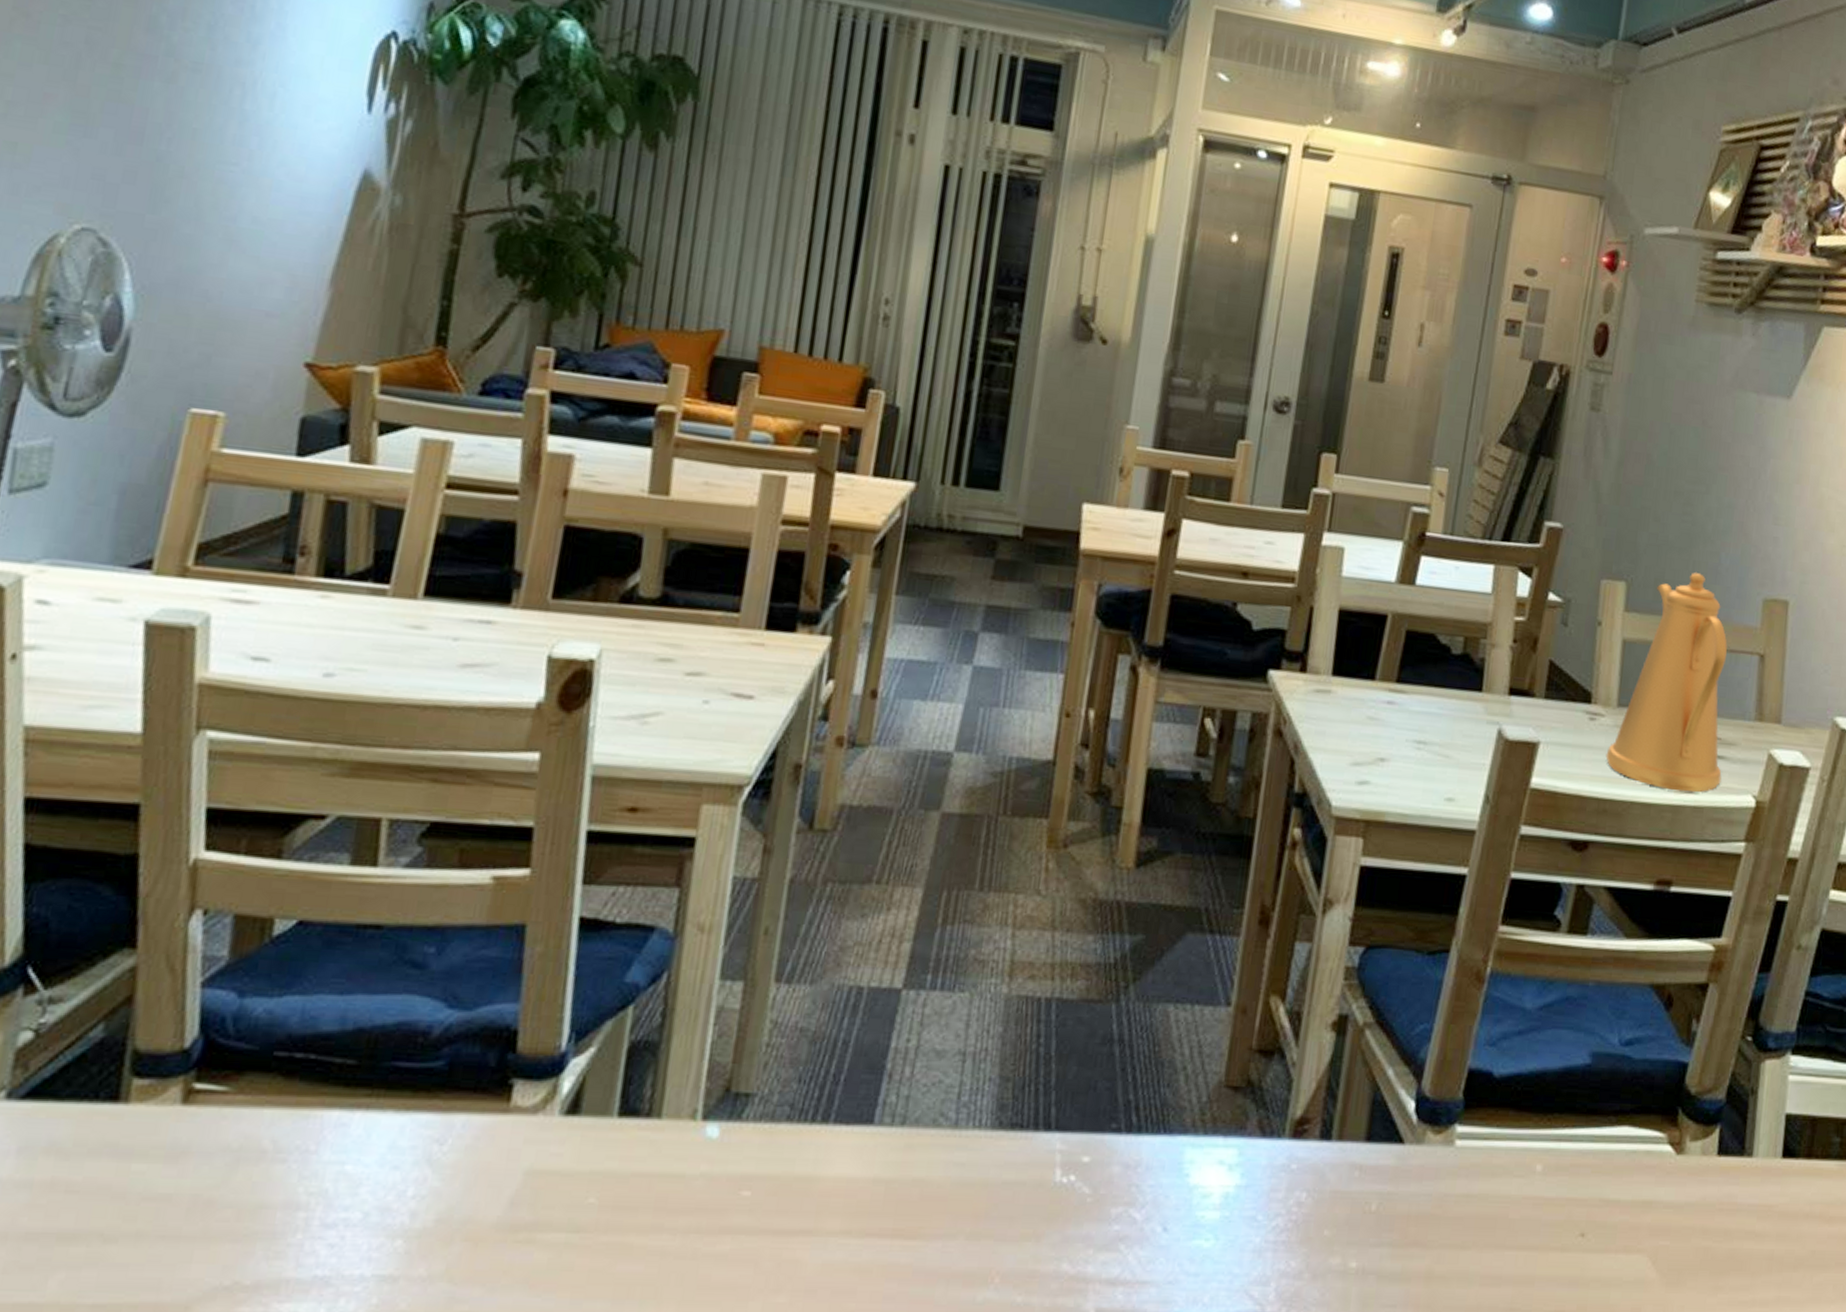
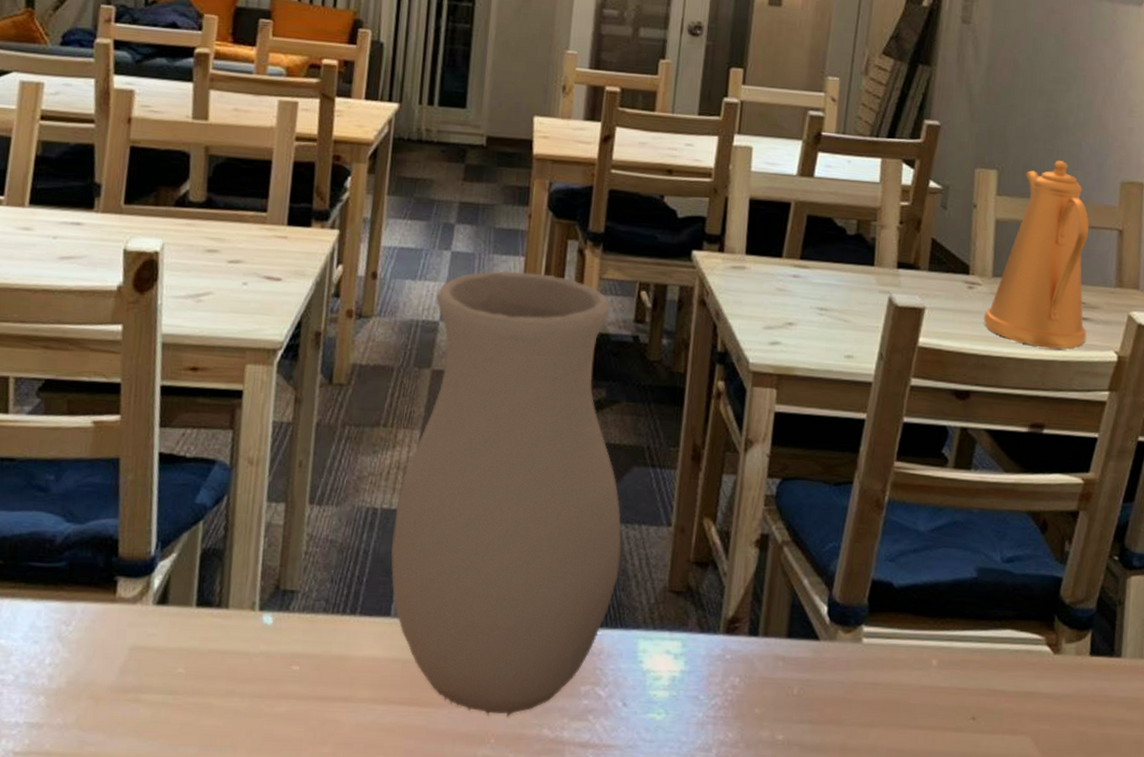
vase: none [876,691,1171,1250] -> present [391,271,622,717]

